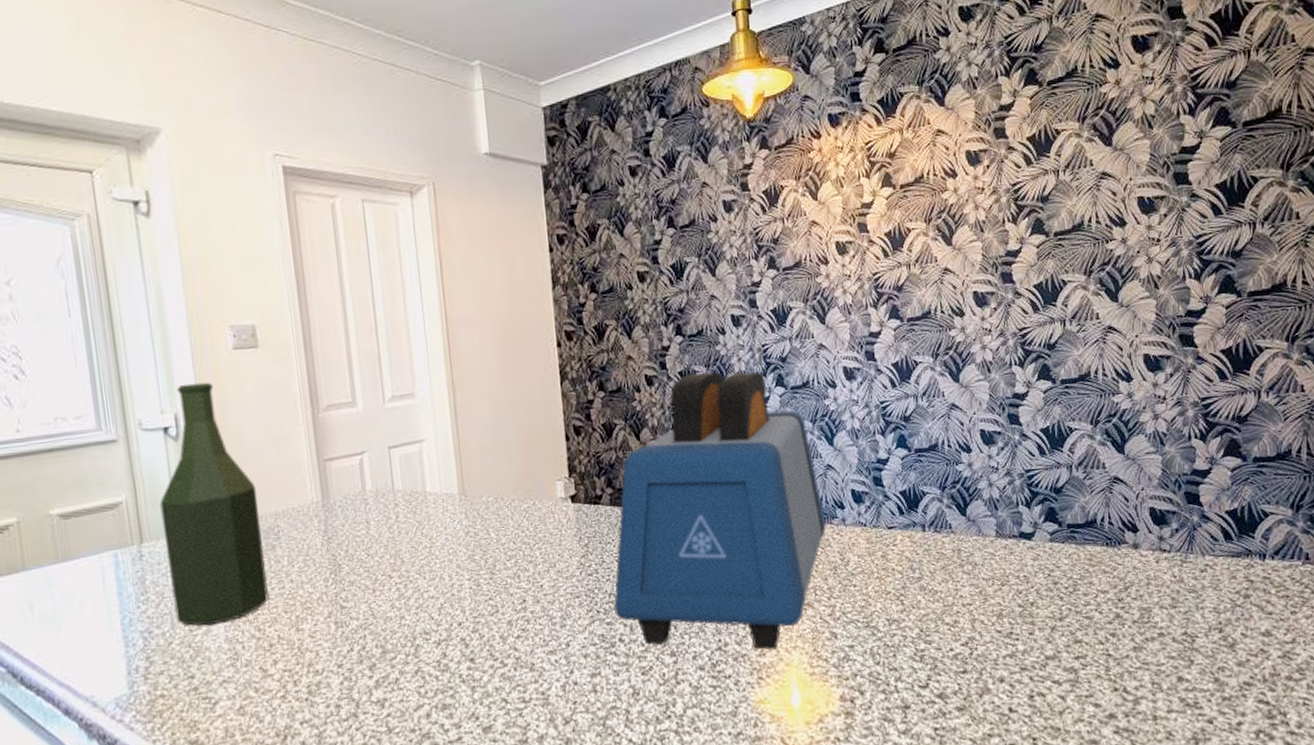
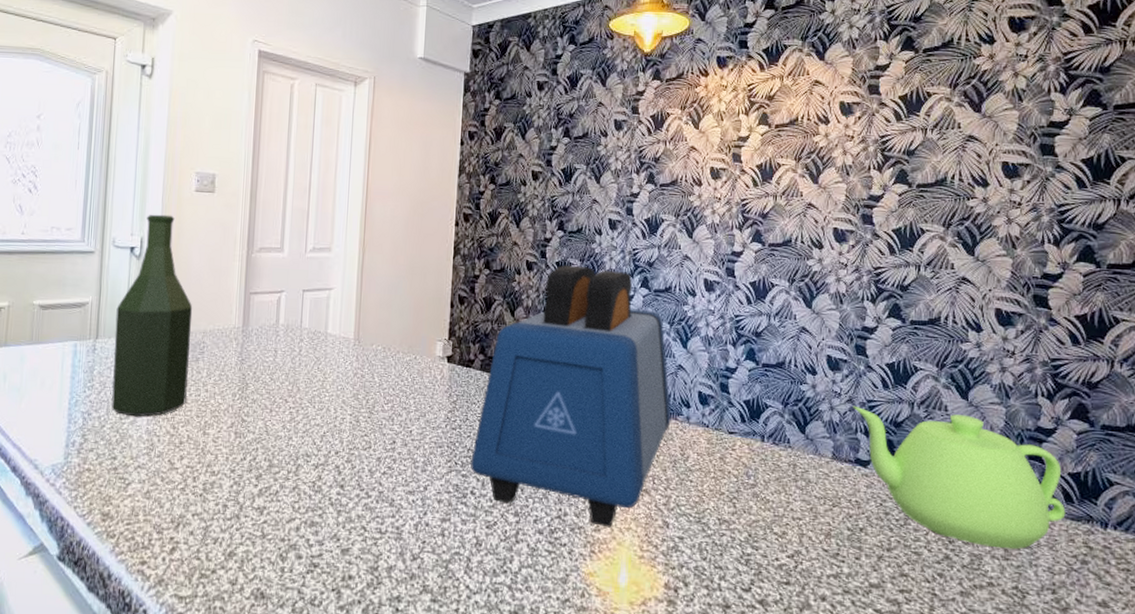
teapot: none [1011,469,1226,598] -> present [853,405,1066,550]

